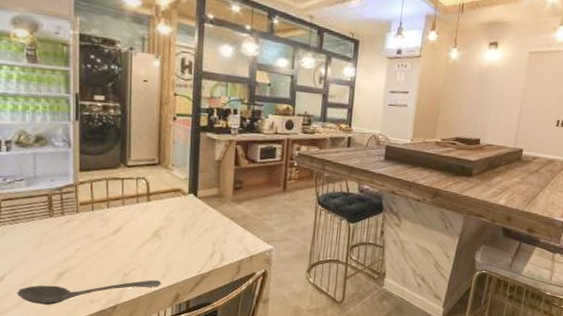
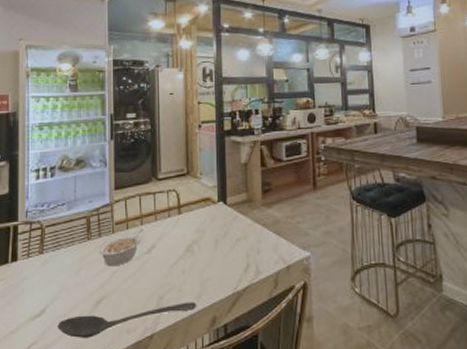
legume: none [61,212,110,244] -> present [98,229,144,267]

